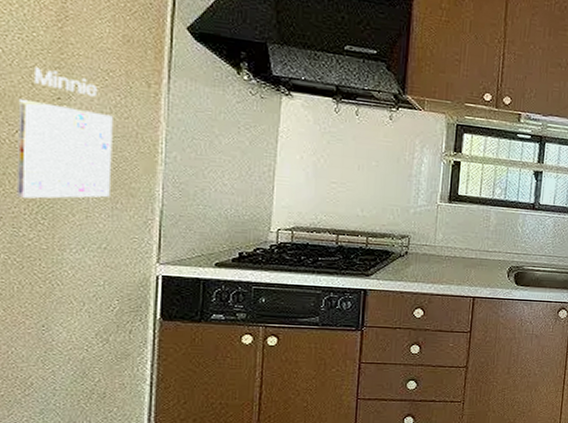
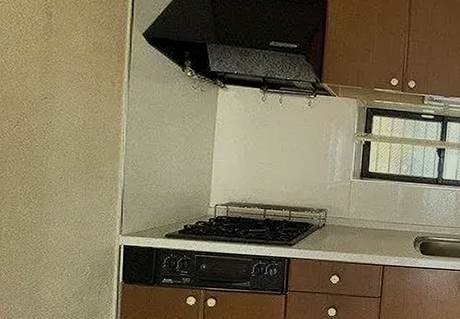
calendar: present [16,67,113,199] -> none [14,73,86,182]

